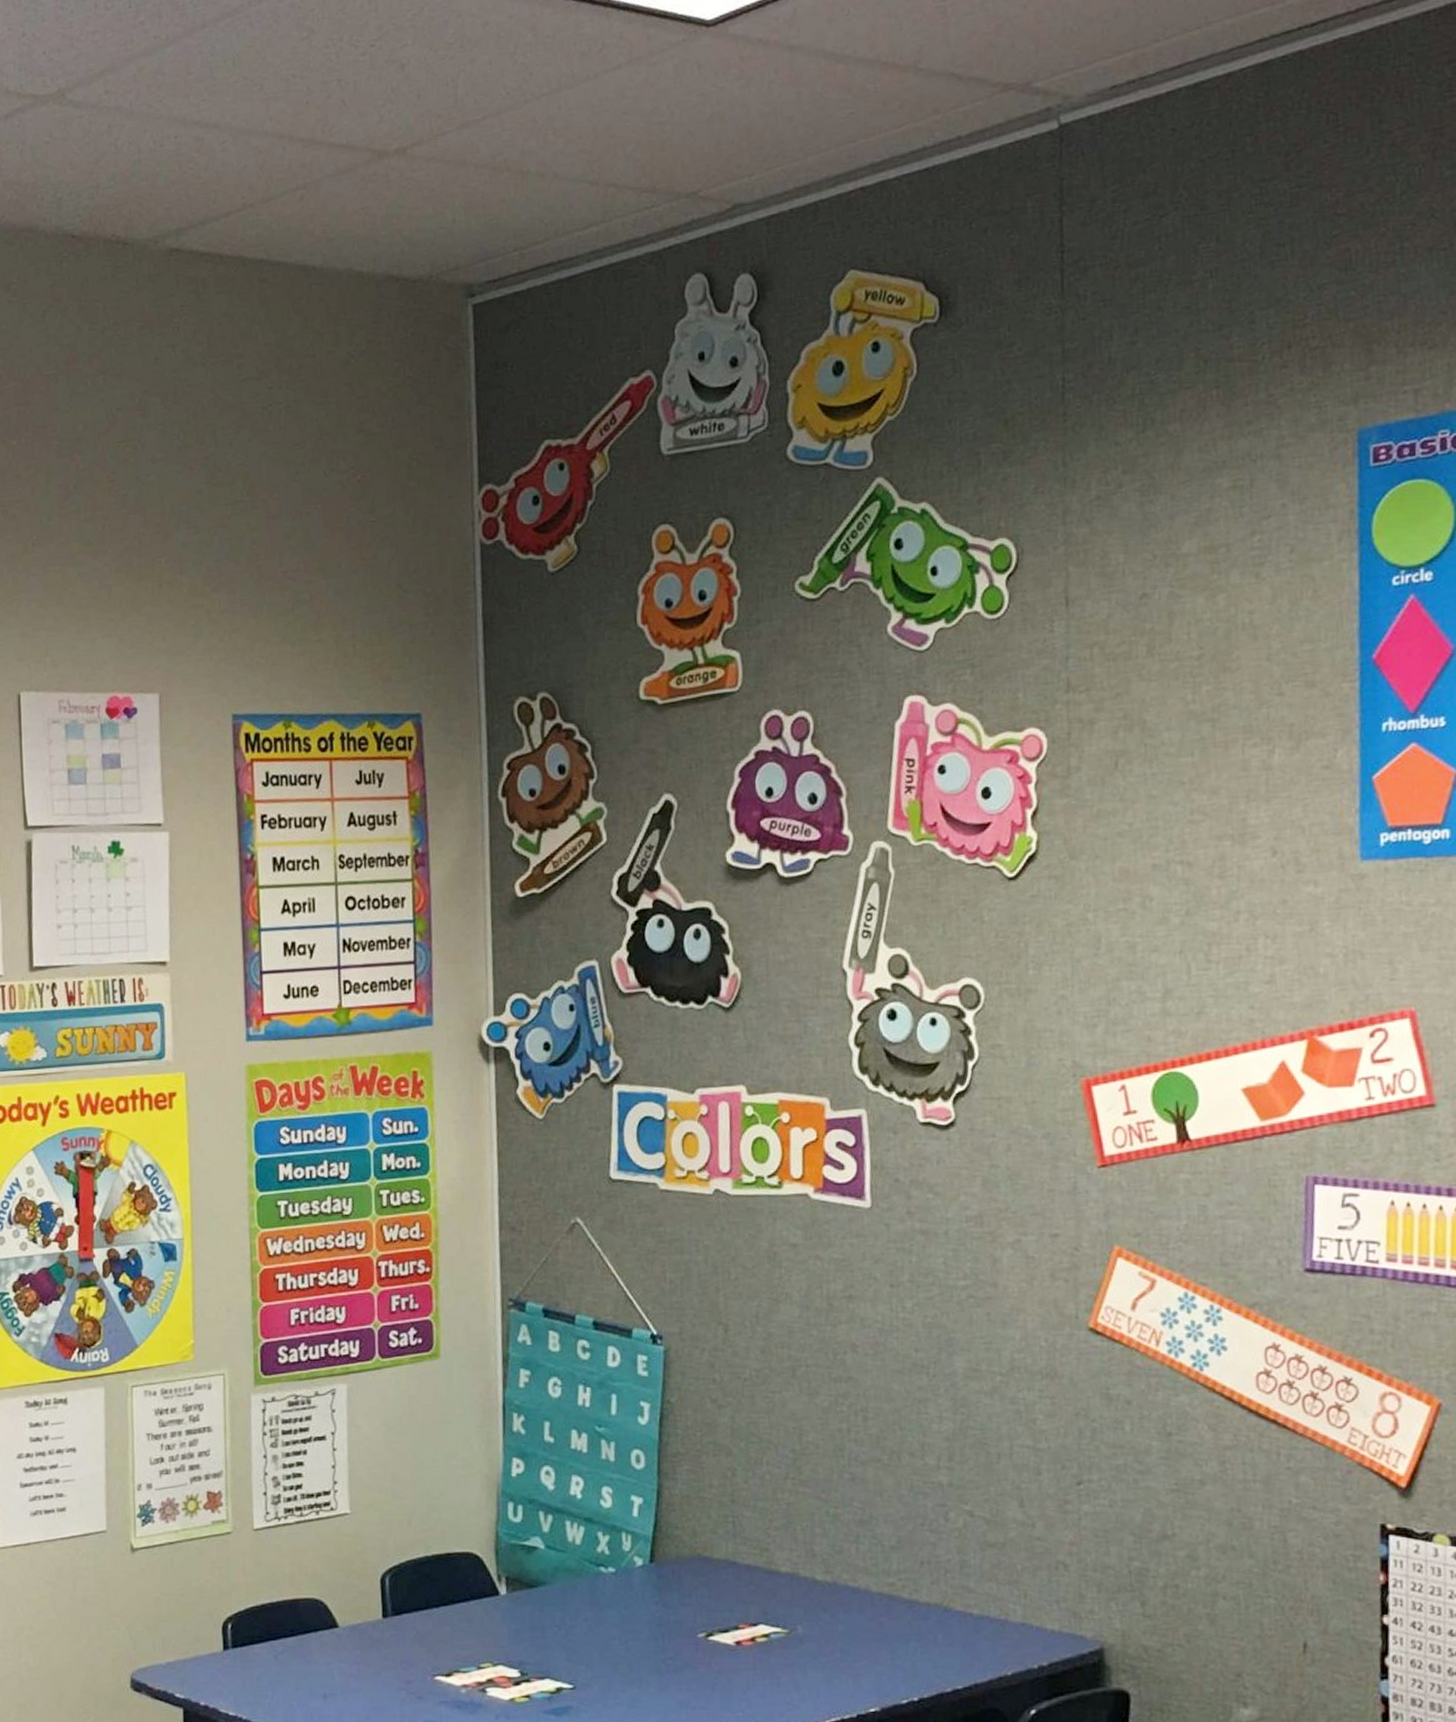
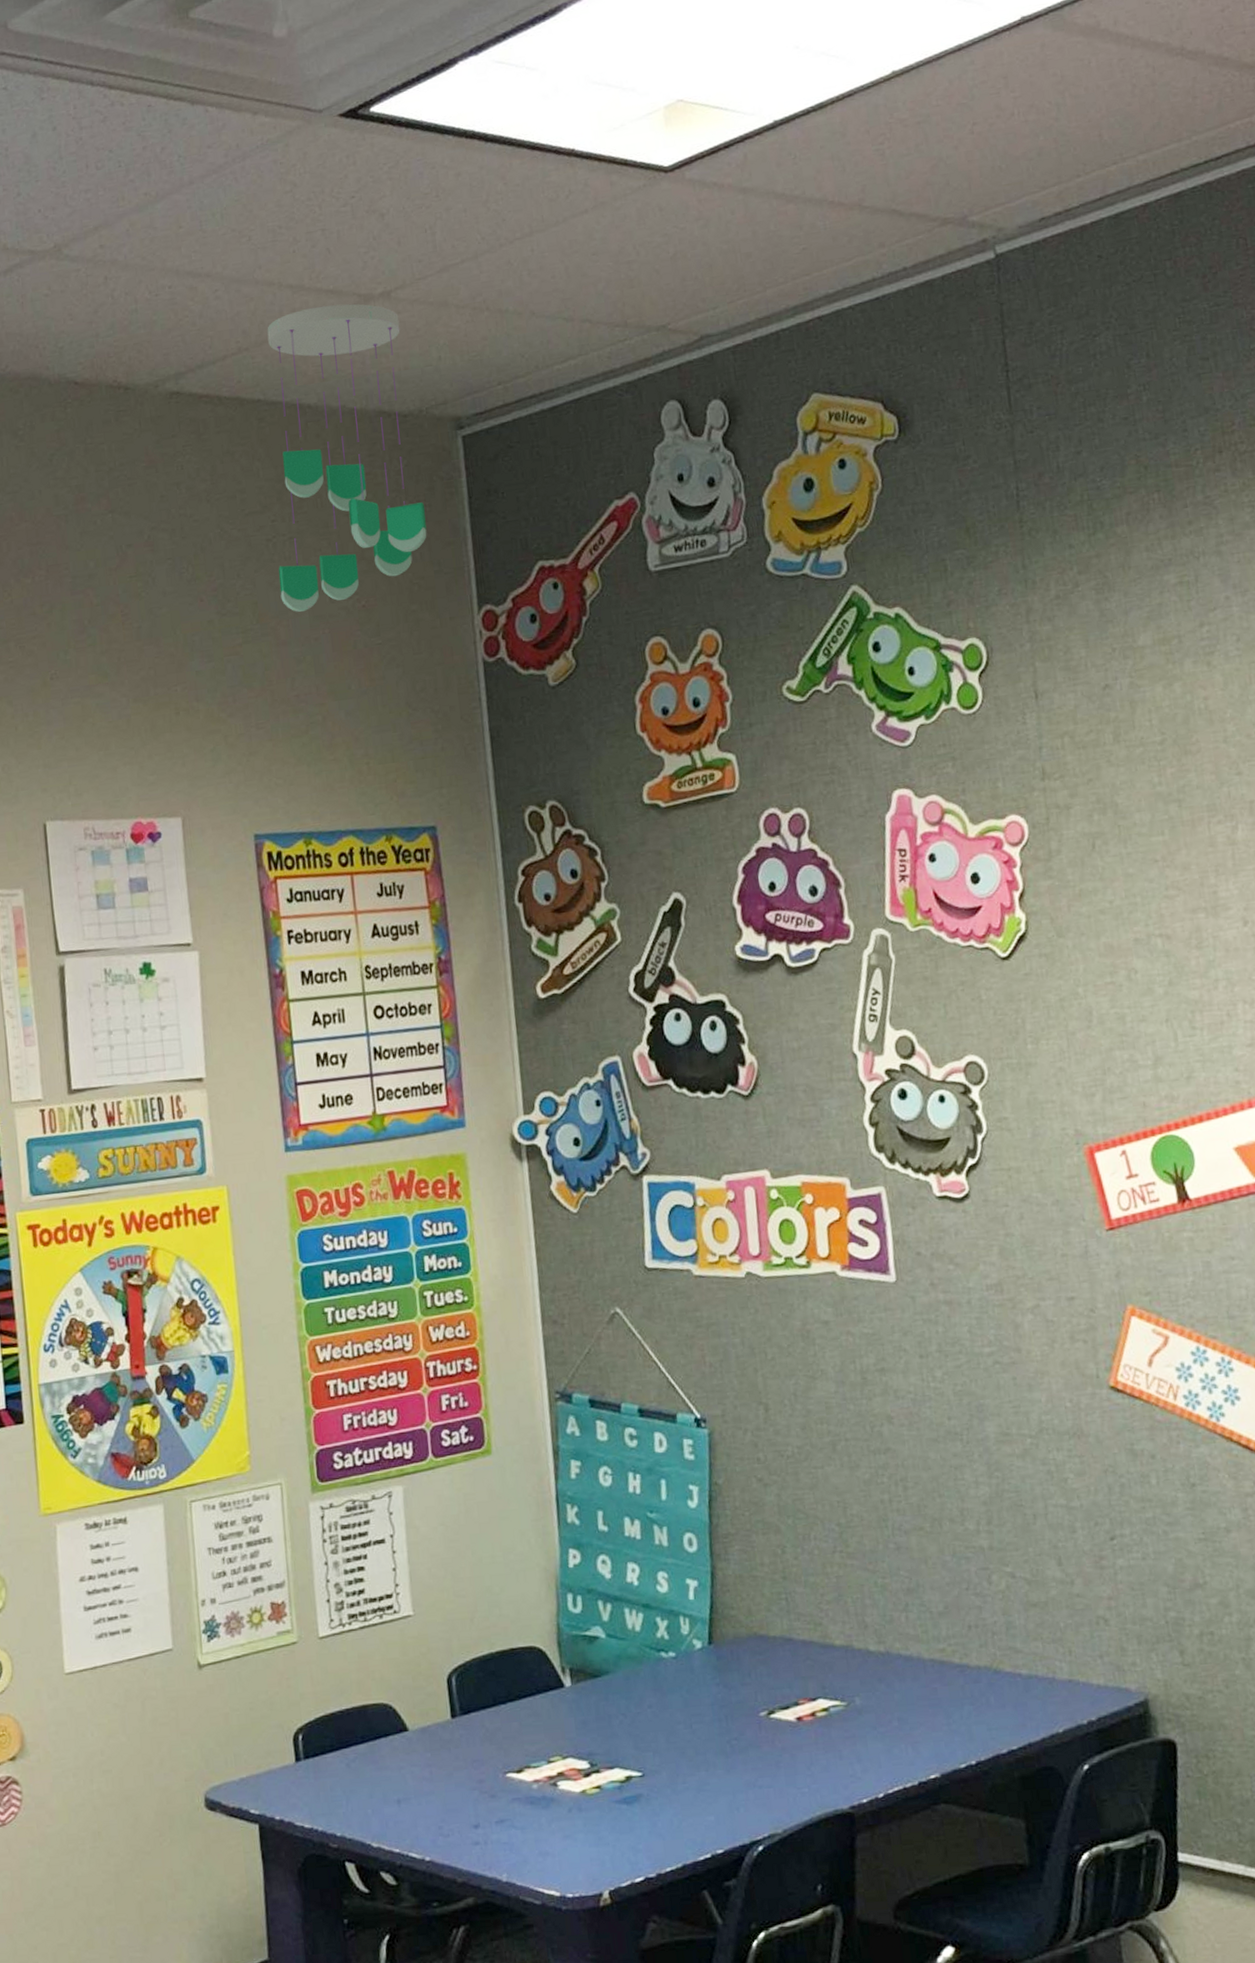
ceiling mobile: none [272,160,430,485] -> present [267,304,427,612]

